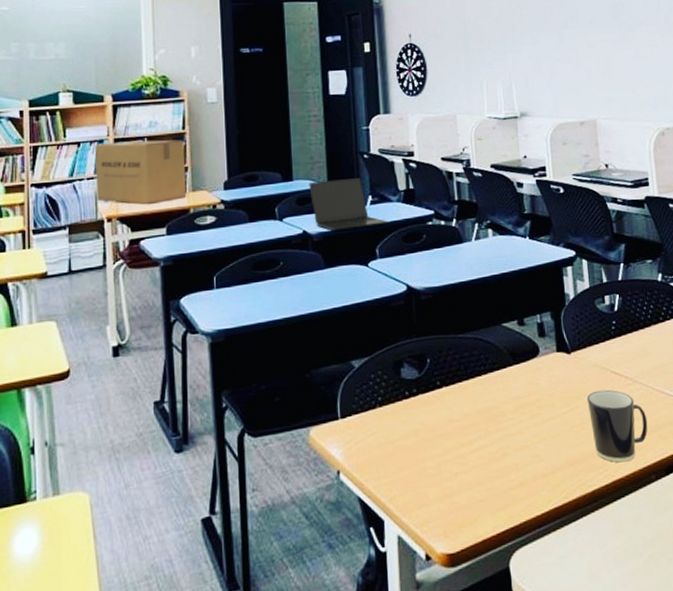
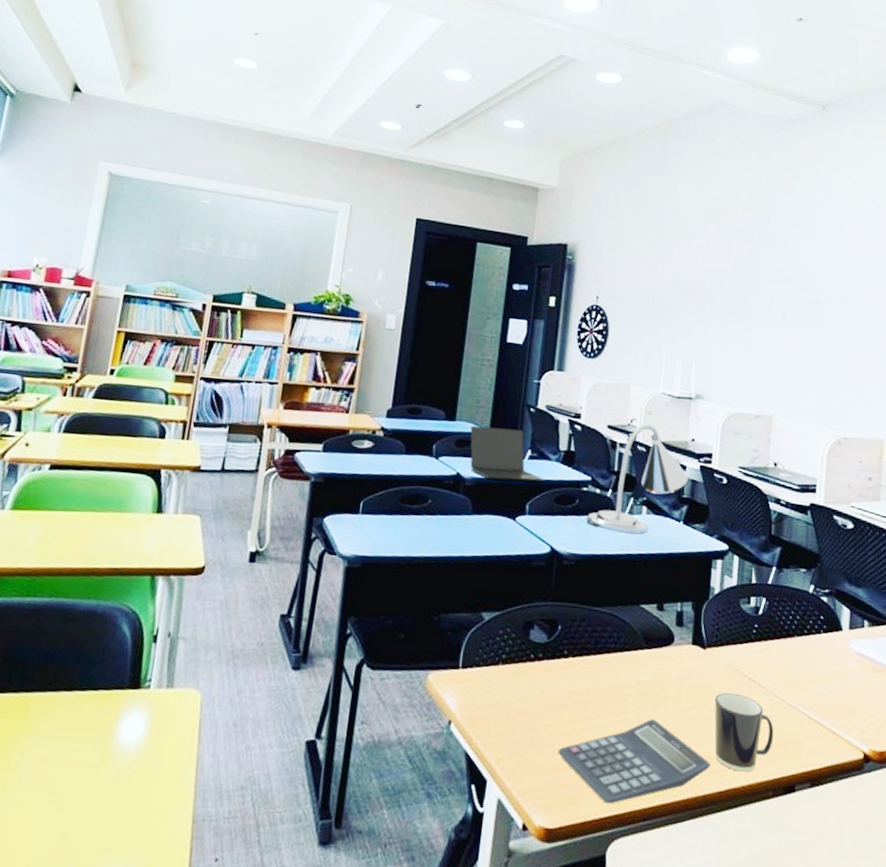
box: present [95,139,187,205] -> none [261,349,356,419]
table lamp: none [436,149,527,259] -> present [586,424,688,534]
calculator: none [447,430,594,519] -> present [558,719,711,804]

